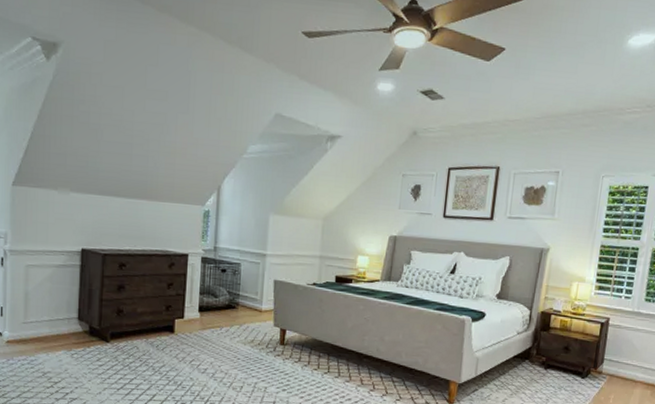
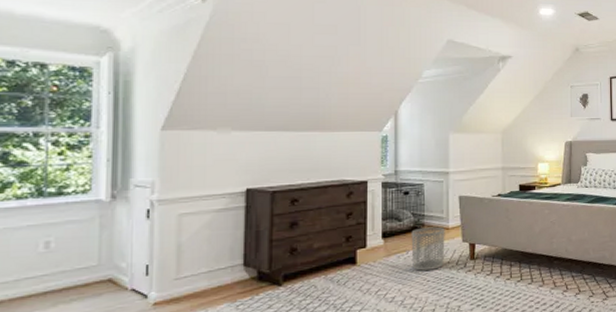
waste bin: none [225,306,258,349] -> present [411,226,445,271]

